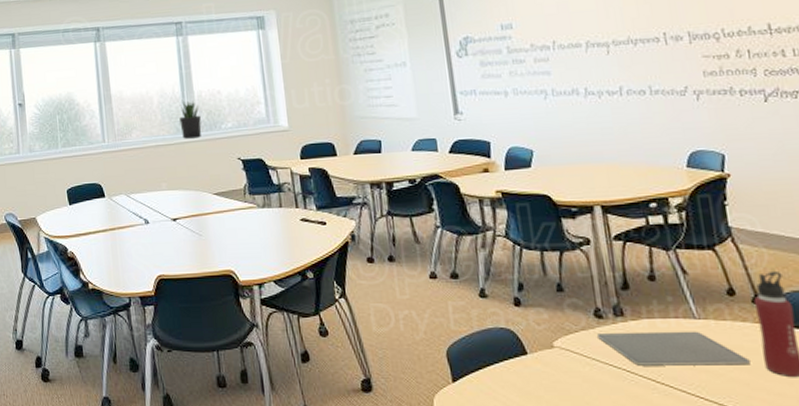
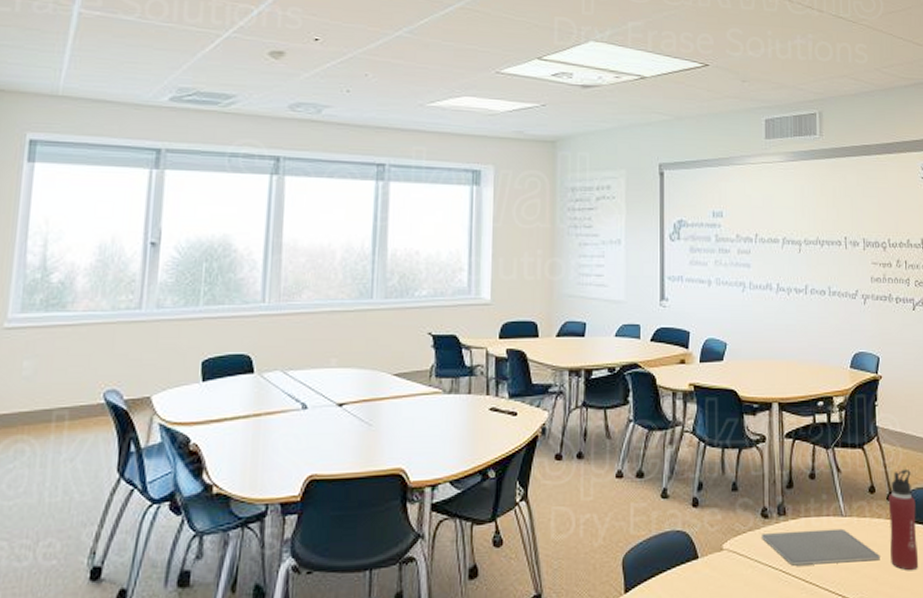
planter: present [179,99,202,139] -> none [365,257,392,305]

